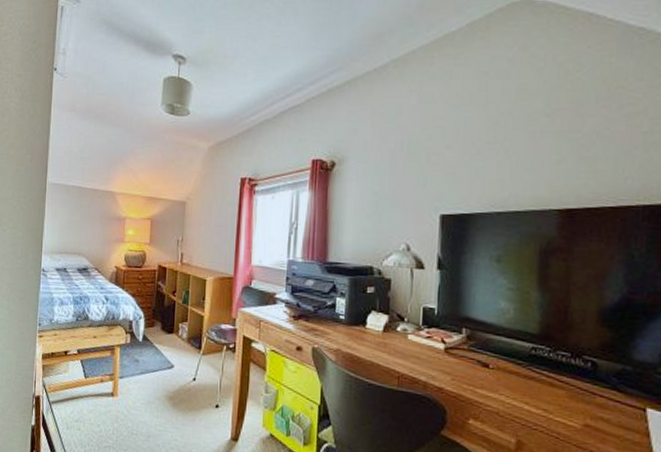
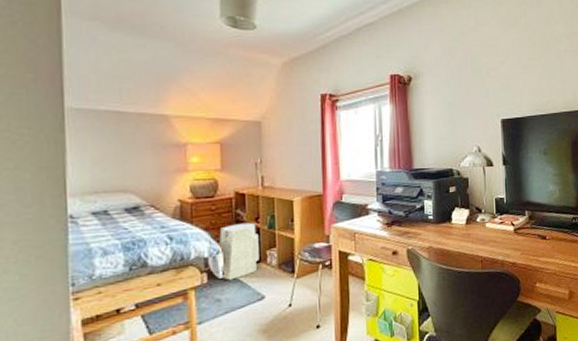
air purifier: none [141,294,174,345] -> present [218,222,259,281]

